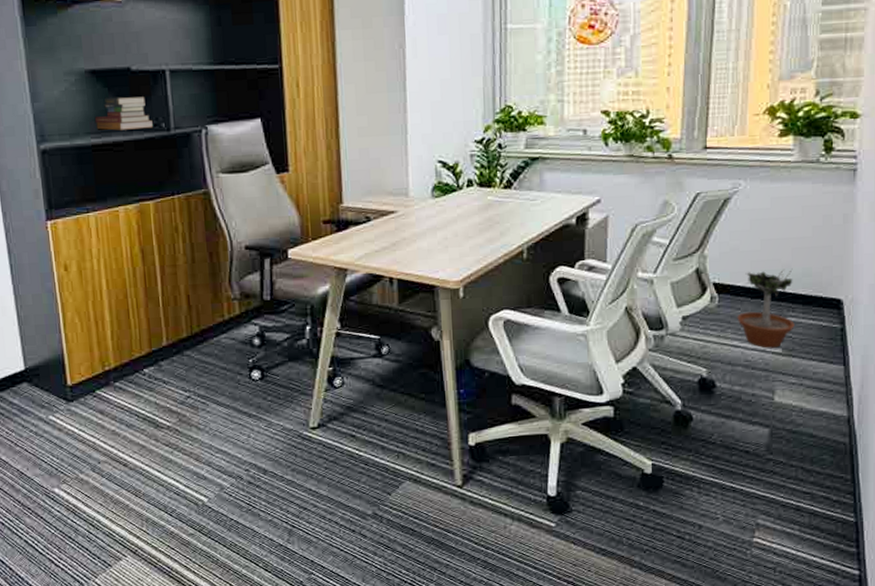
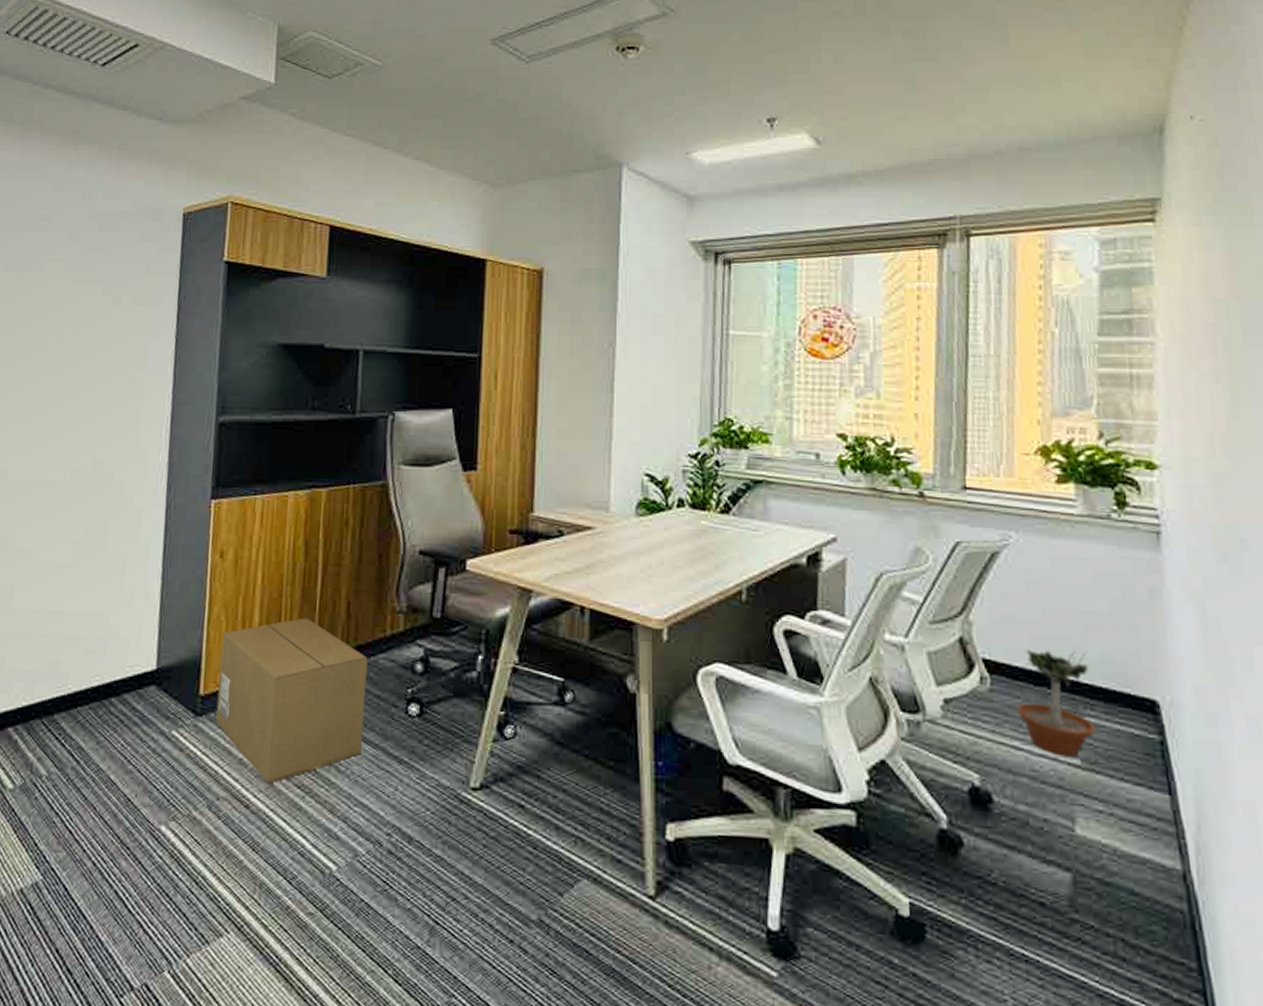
box: none [79,312,216,446] -> present [215,617,368,784]
books: present [94,96,153,131] -> none [279,373,338,410]

